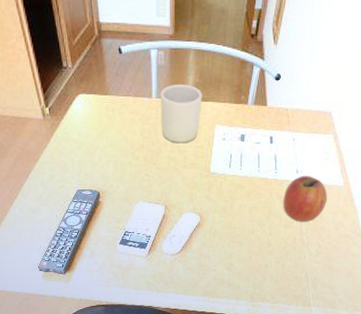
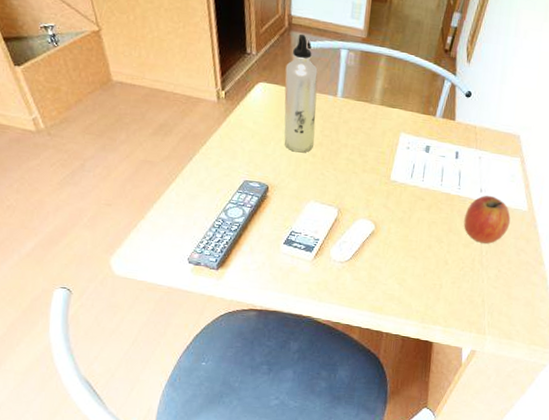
water bottle: none [101,40,135,157] -> present [284,34,319,153]
mug: present [161,83,202,143] -> none [343,86,390,147]

